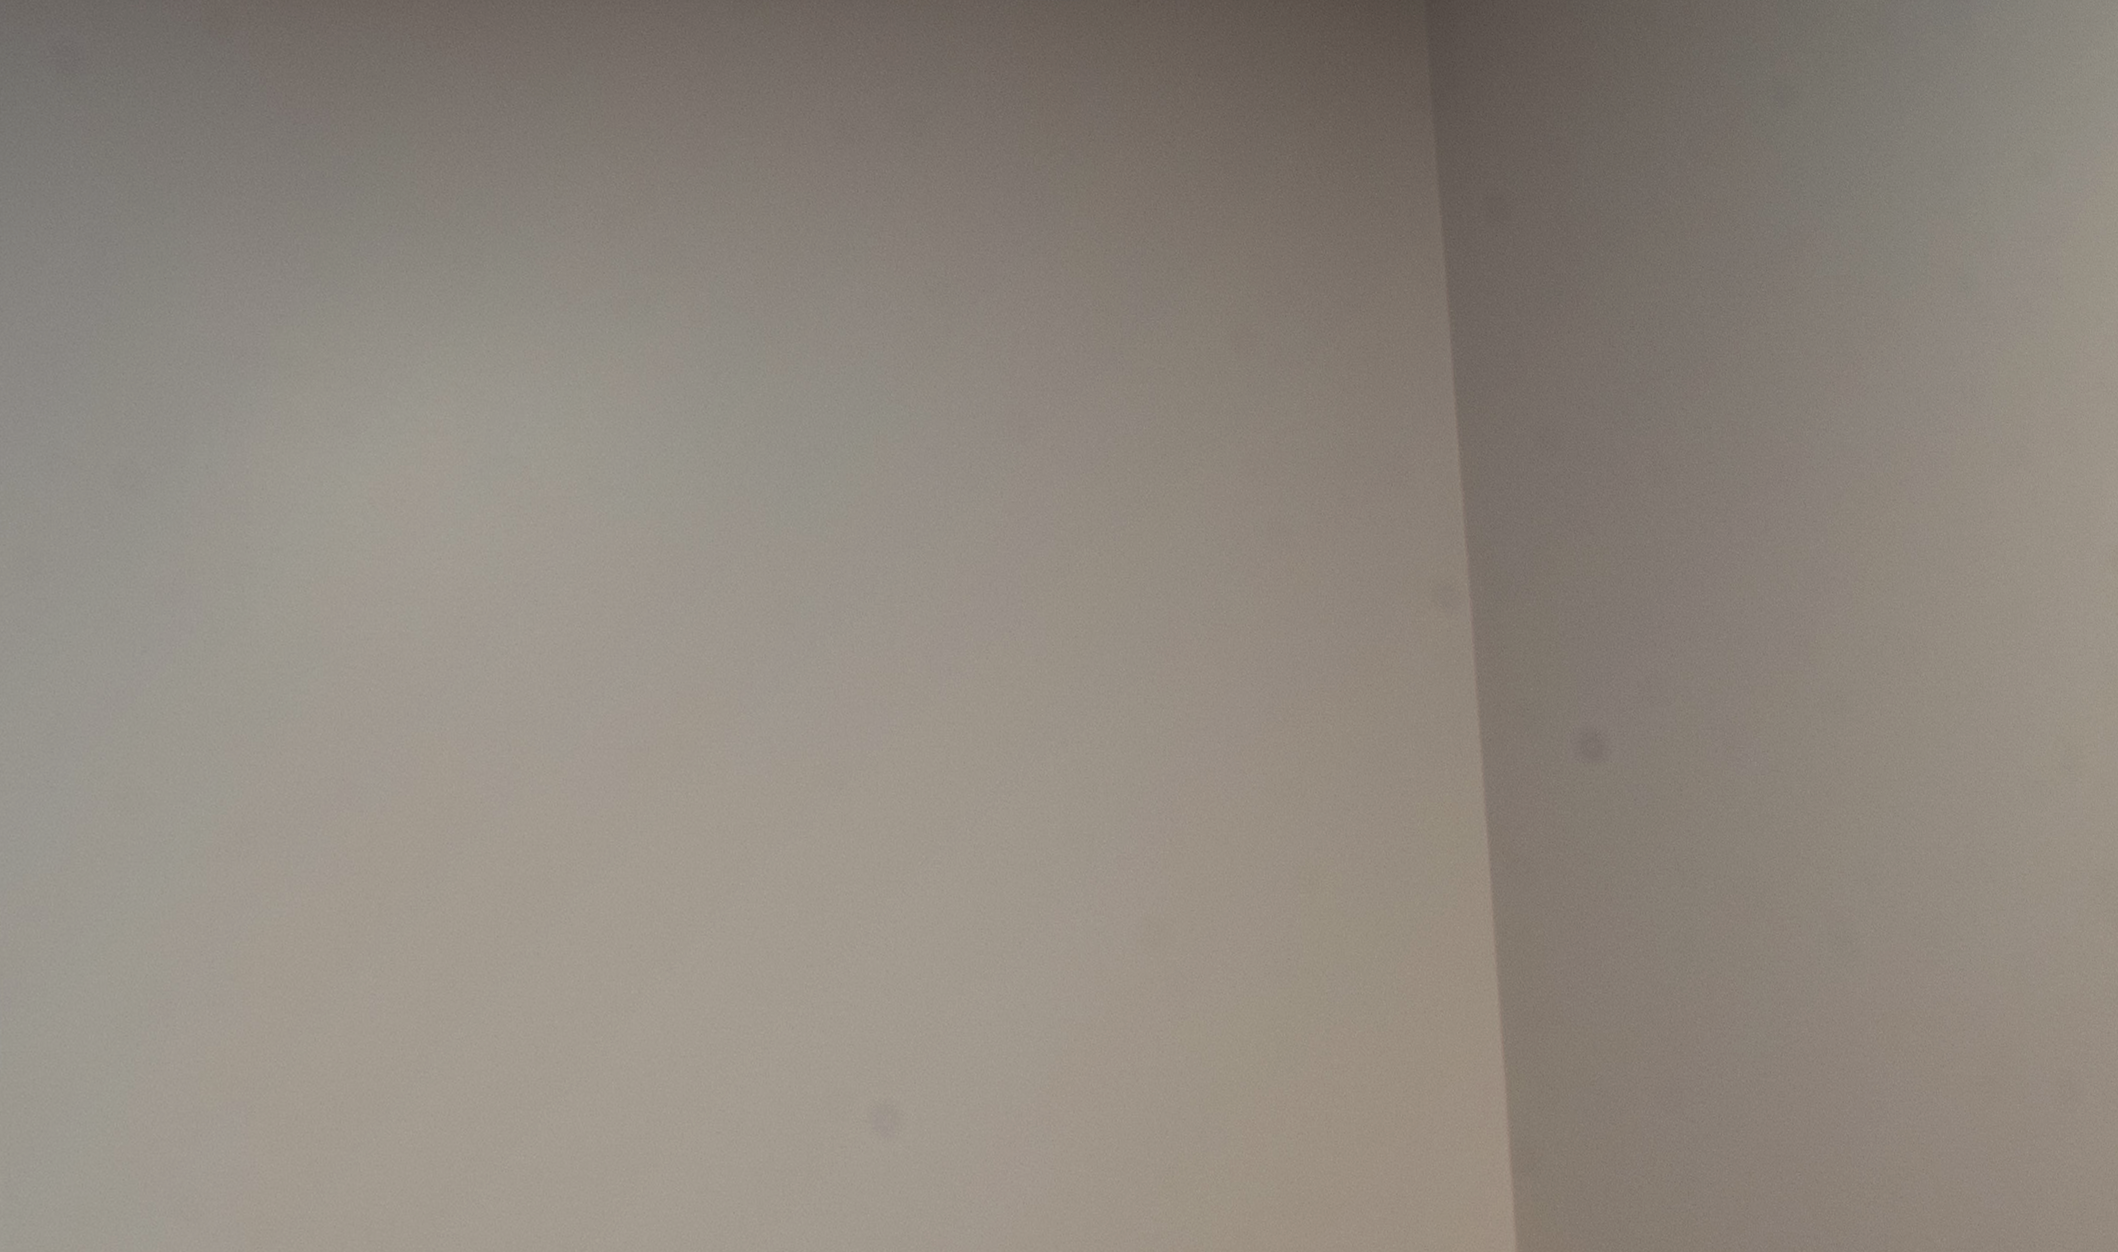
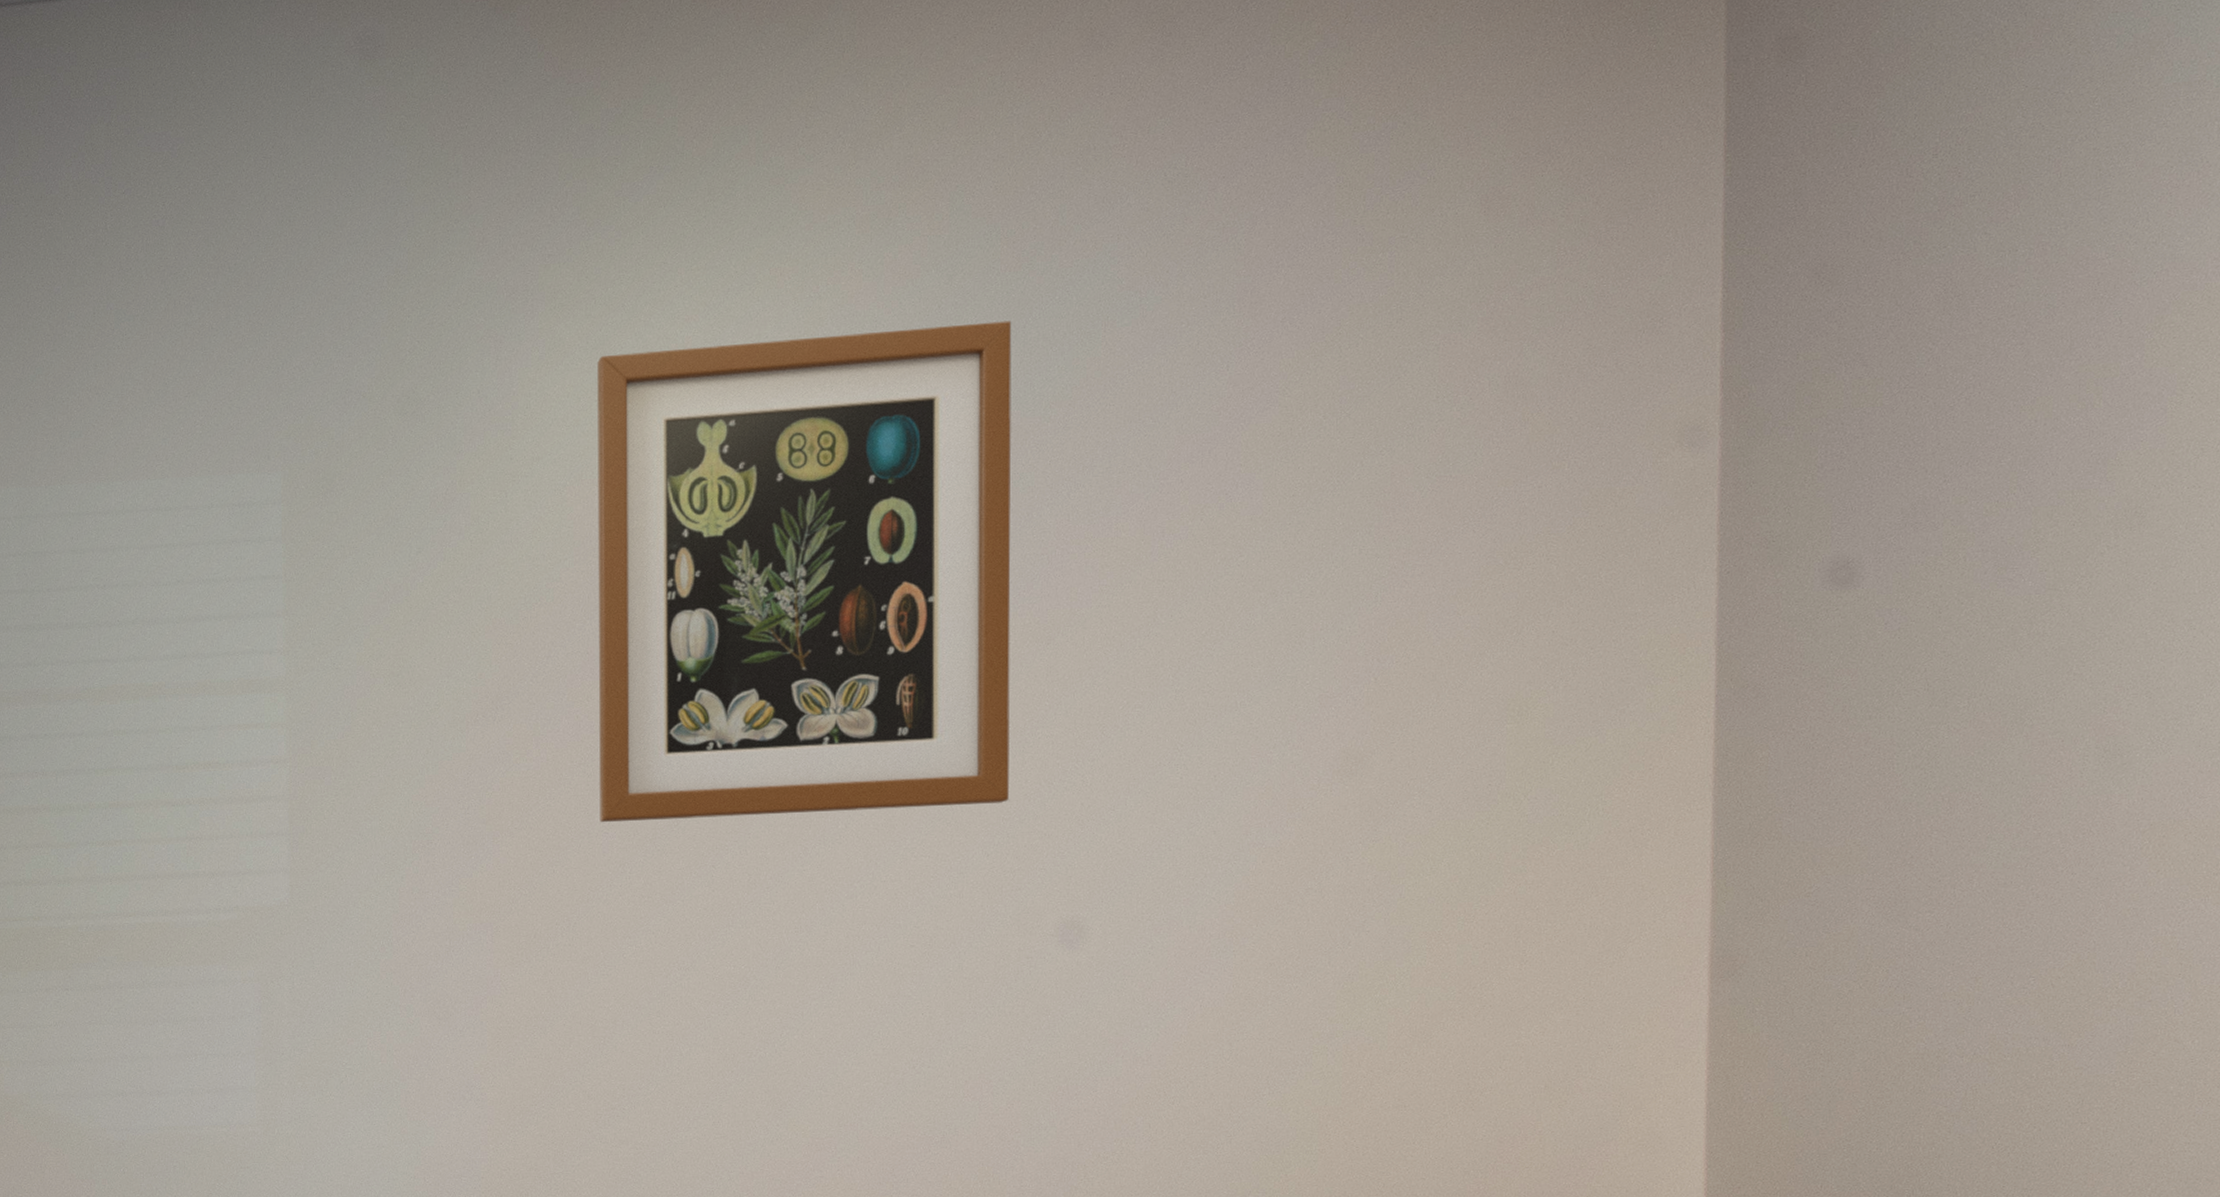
wall art: none [340,427,811,982] -> present [597,320,1012,823]

